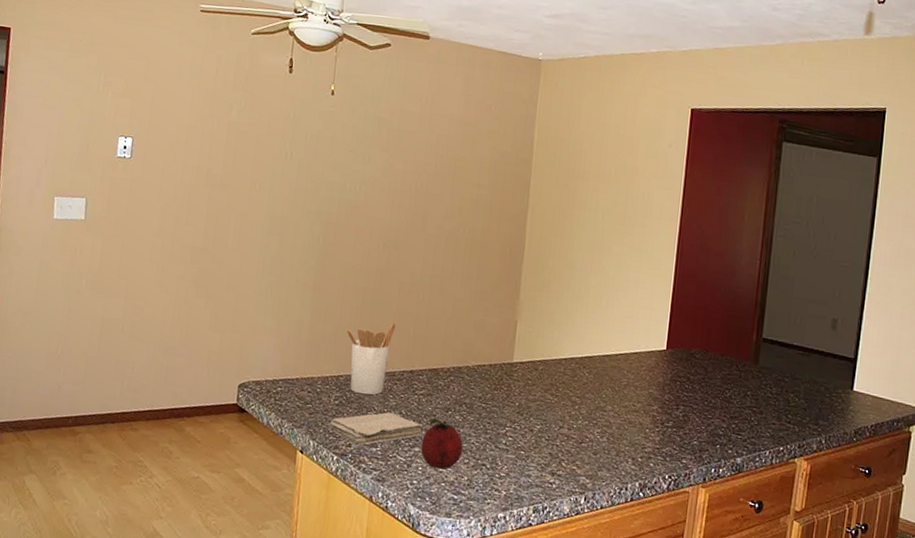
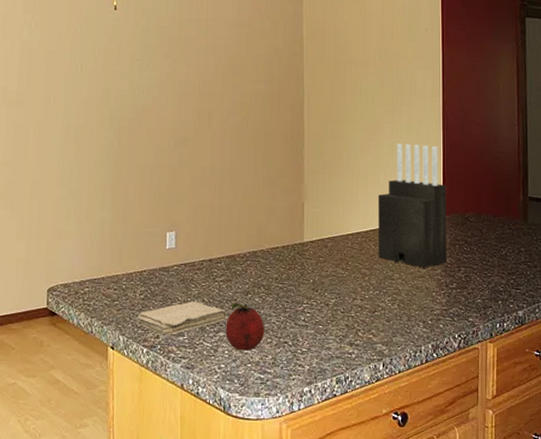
utensil holder: present [345,322,396,396] -> none [145,215,192,287]
knife block: none [591,267,673,403] -> present [378,143,447,268]

